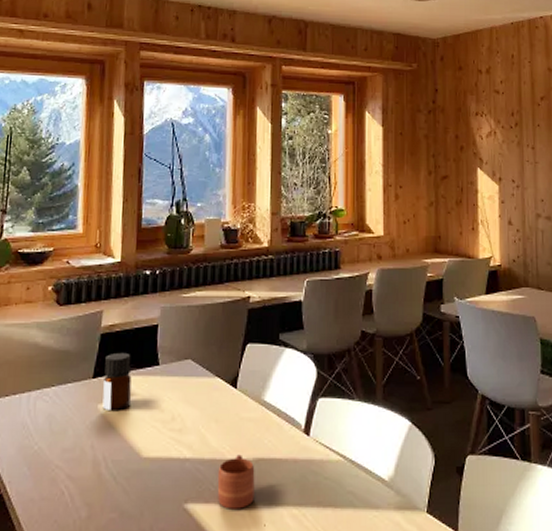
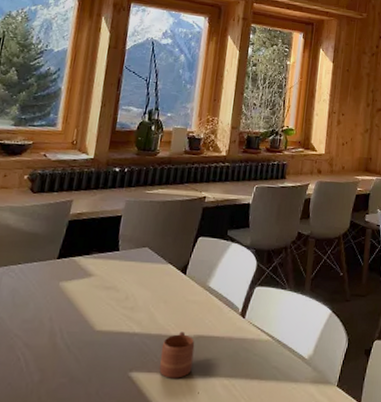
bottle: present [102,352,132,410] -> none [63,237,95,288]

